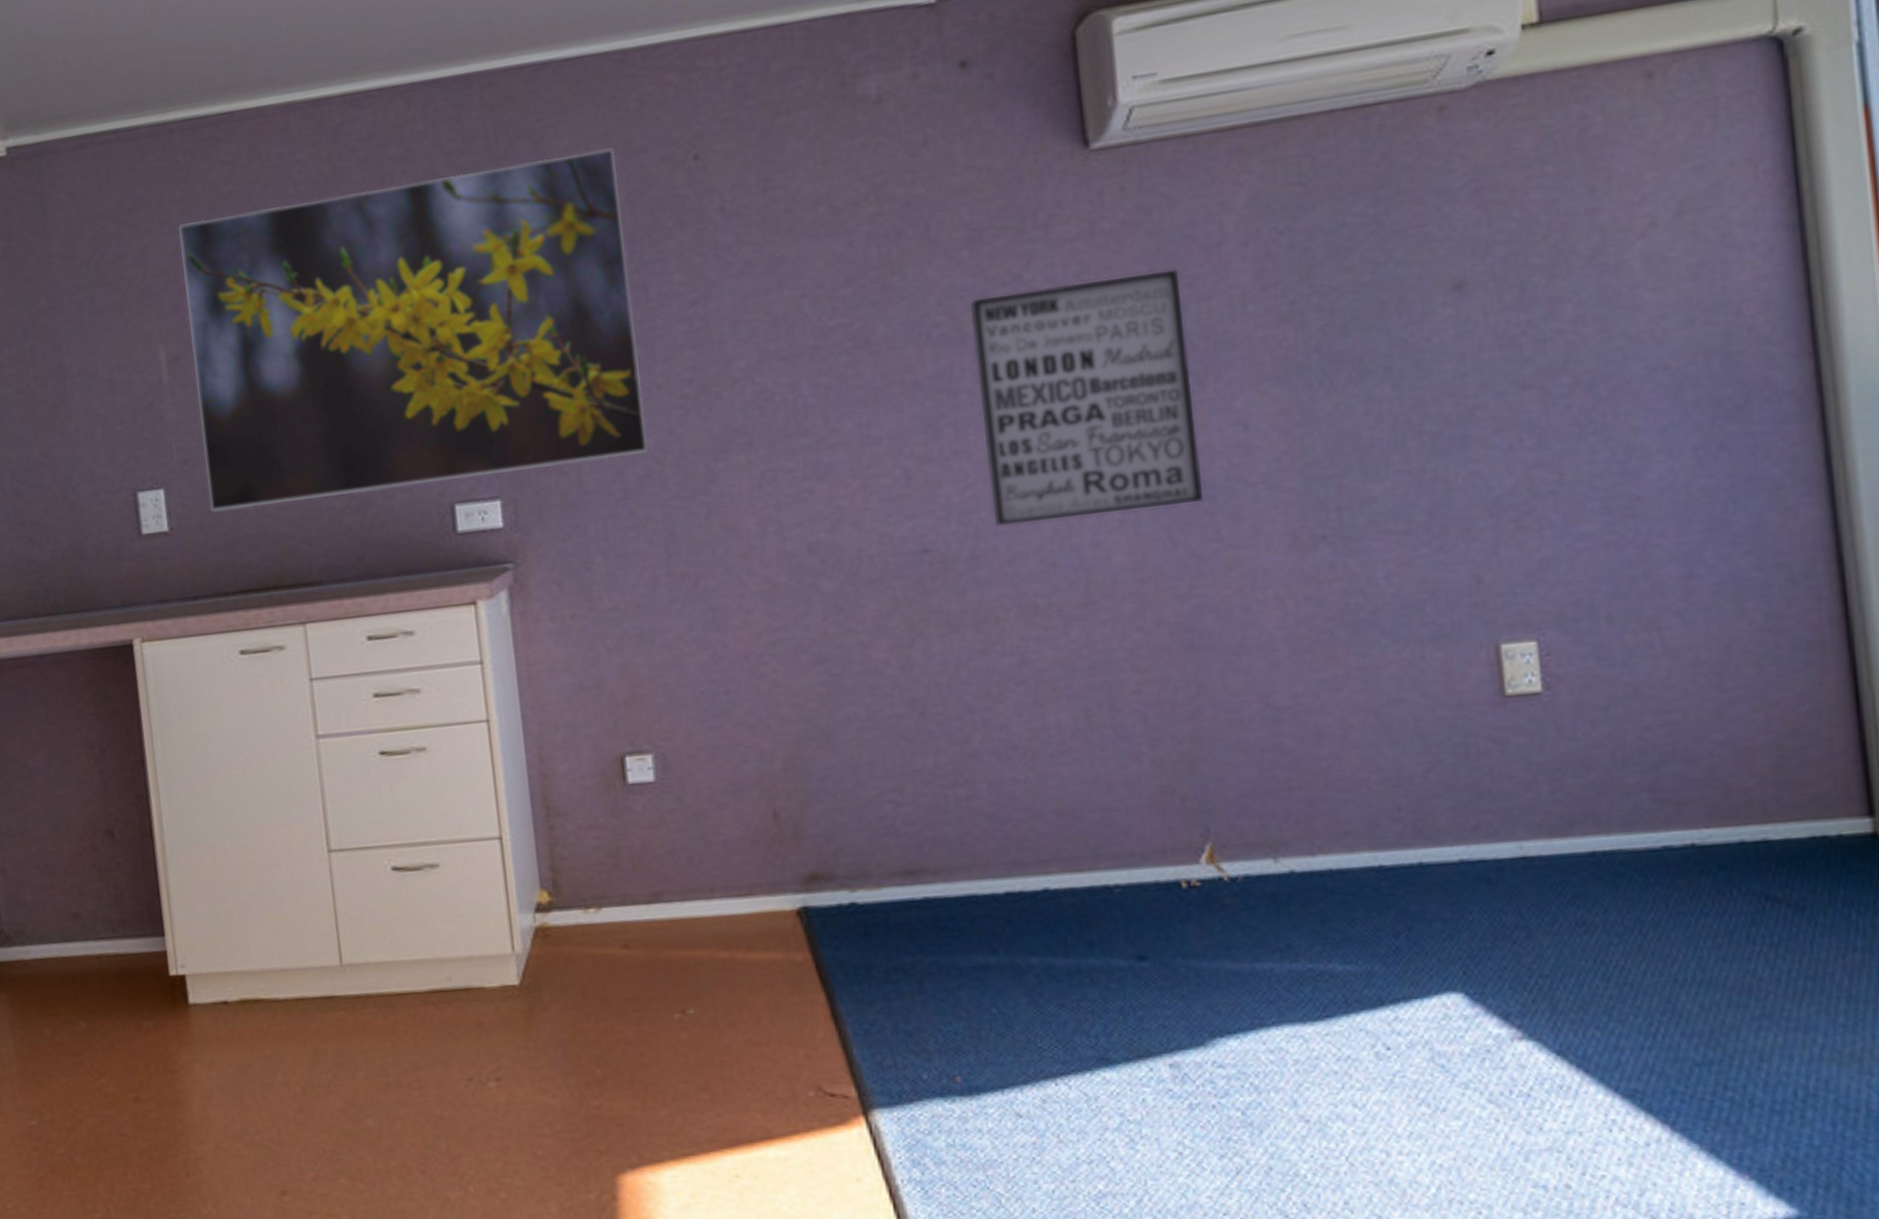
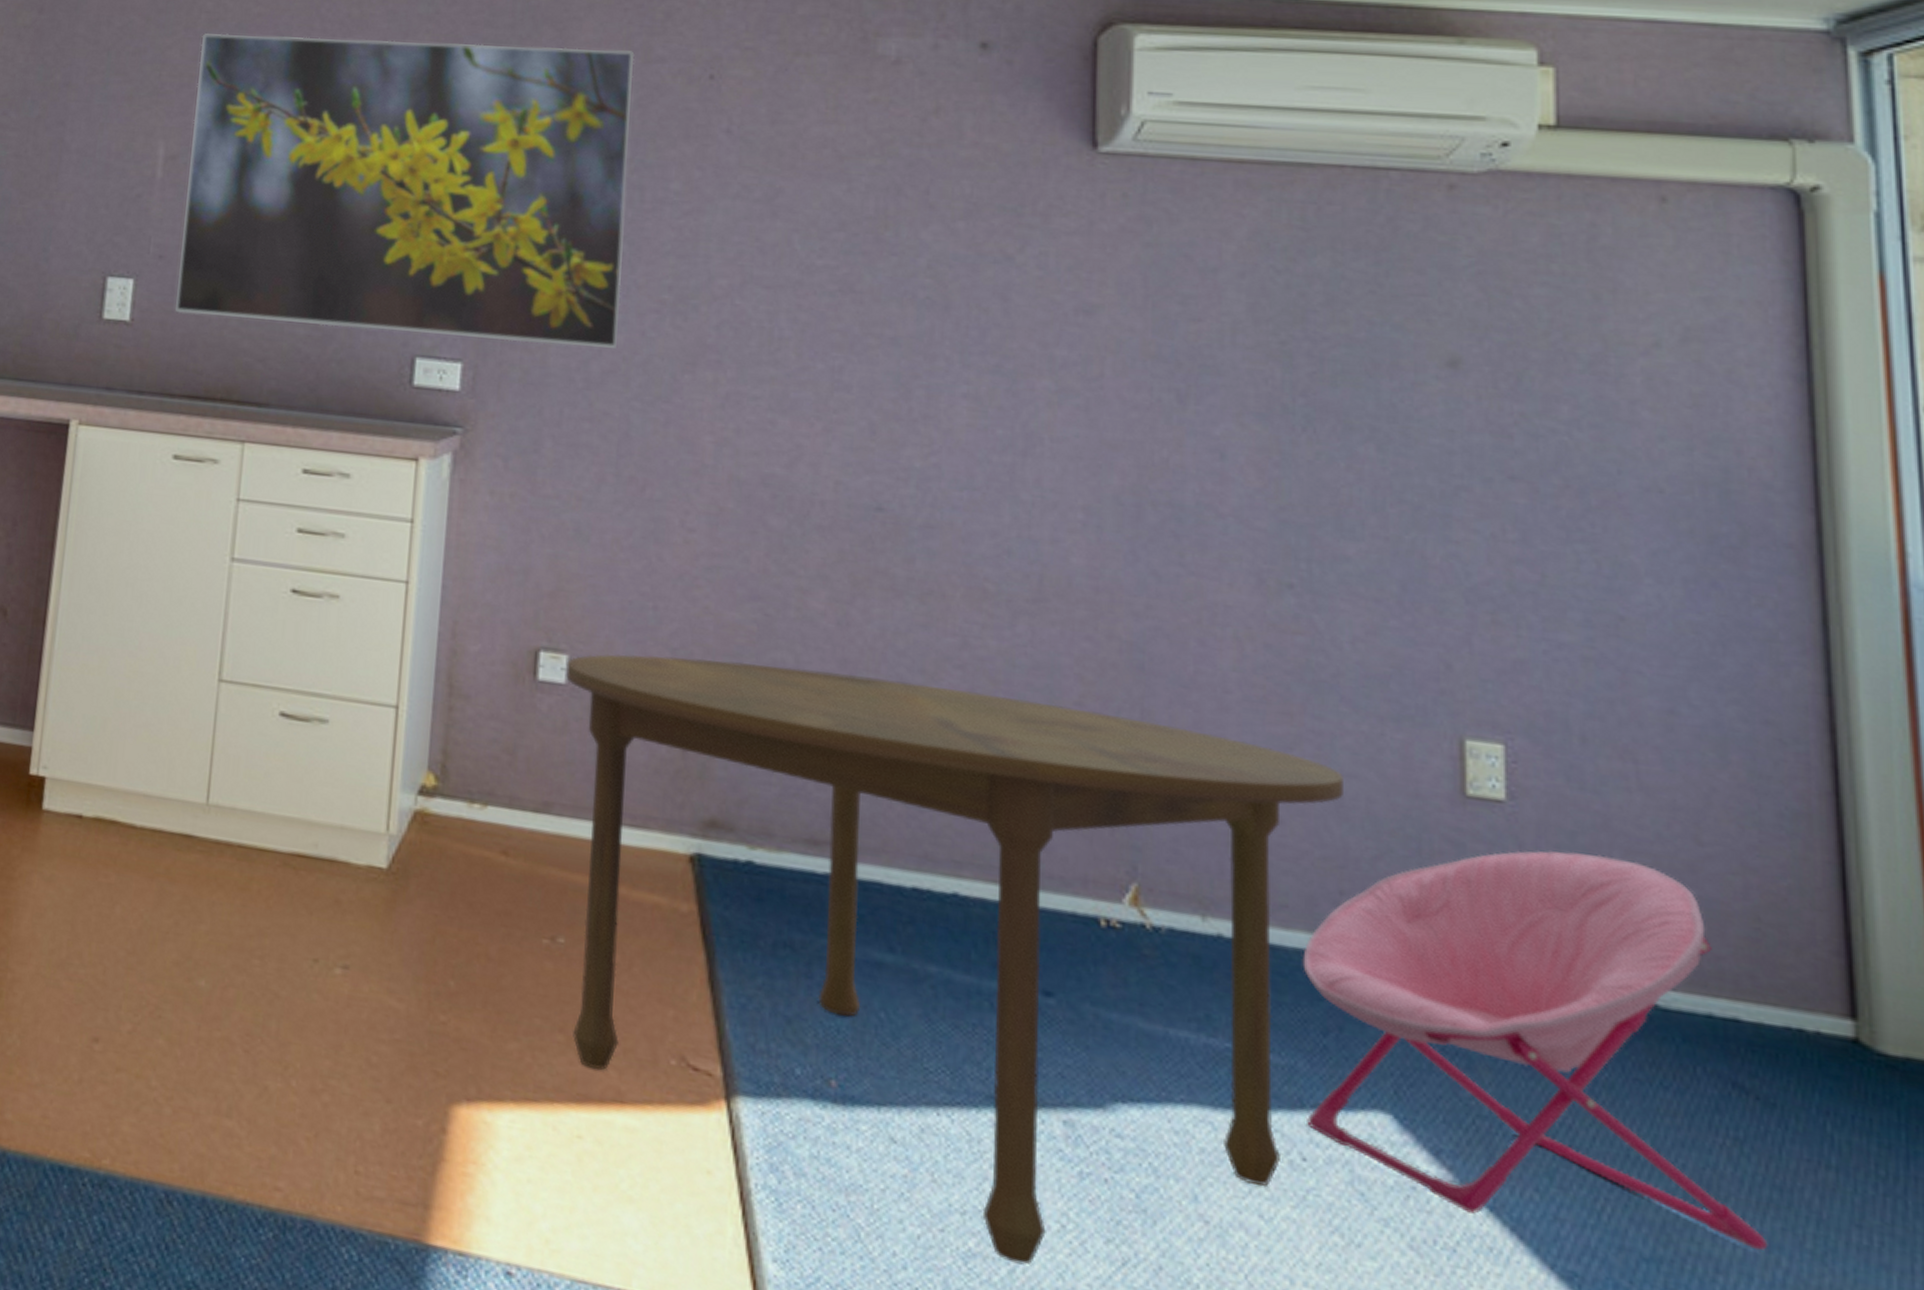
dining table: none [652,691,1392,1194] -> present [566,654,1343,1265]
wall art: present [970,269,1203,526] -> none [953,271,1172,522]
chair: none [1369,720,1805,1061] -> present [1302,850,1768,1251]

